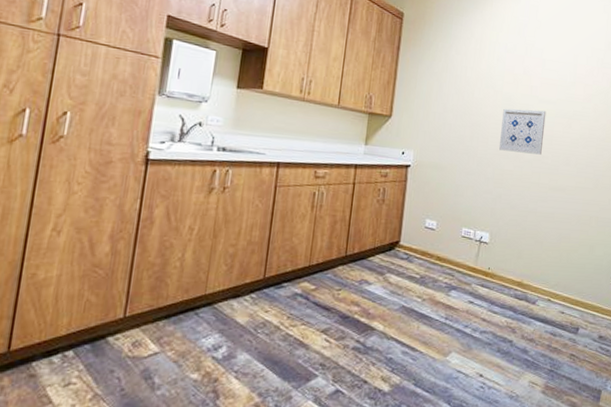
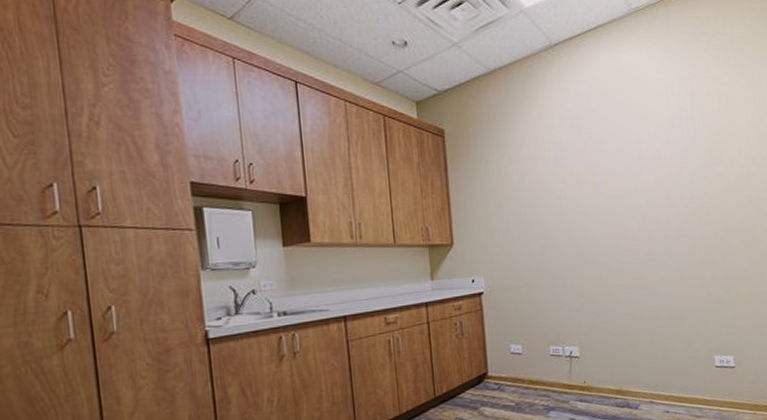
wall art: present [498,108,547,155] -> none [570,207,619,258]

